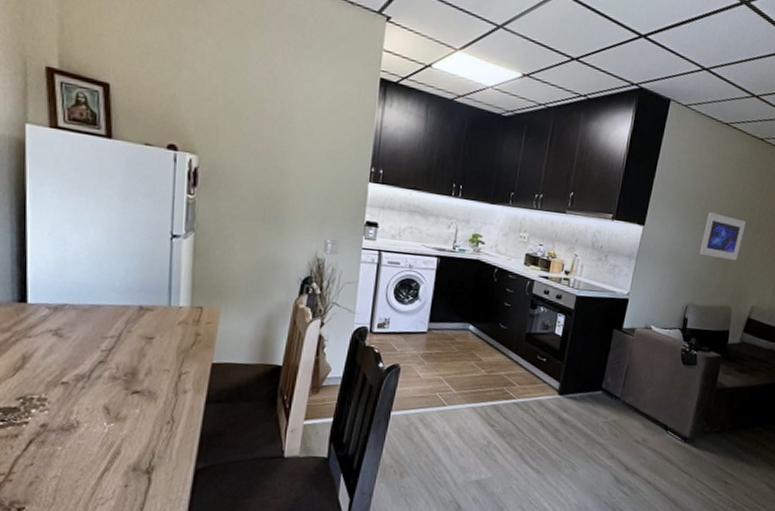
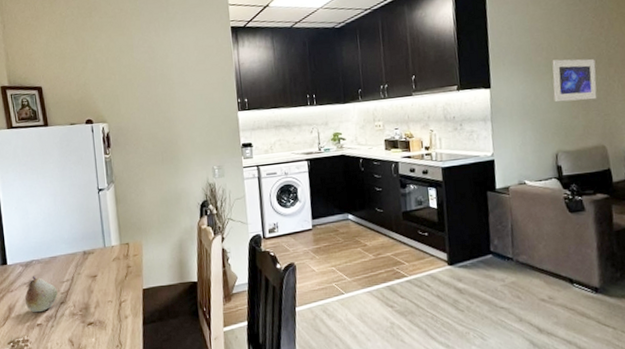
fruit: none [47,323,96,369] -> present [24,275,58,313]

